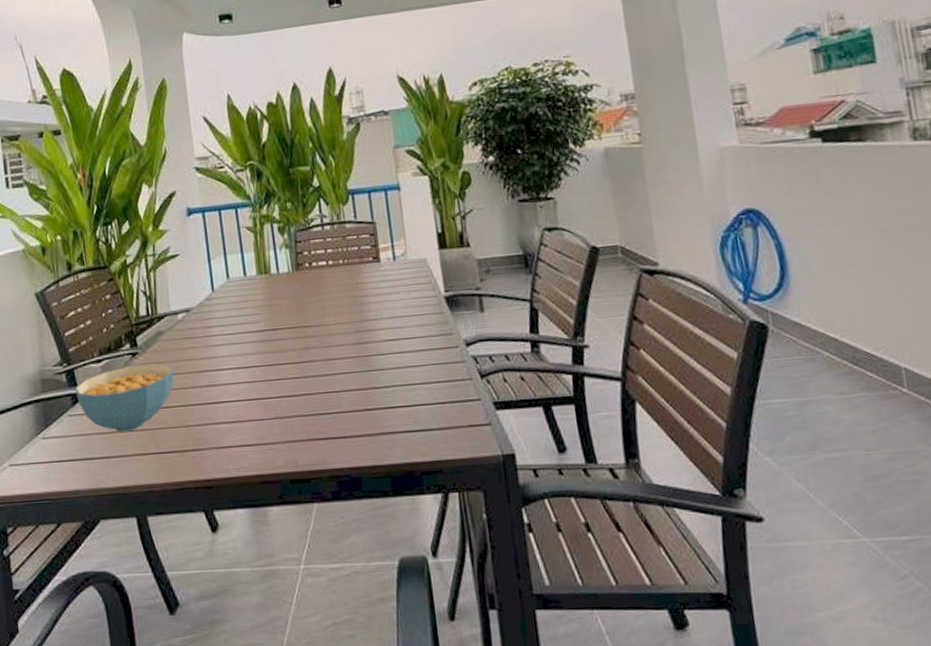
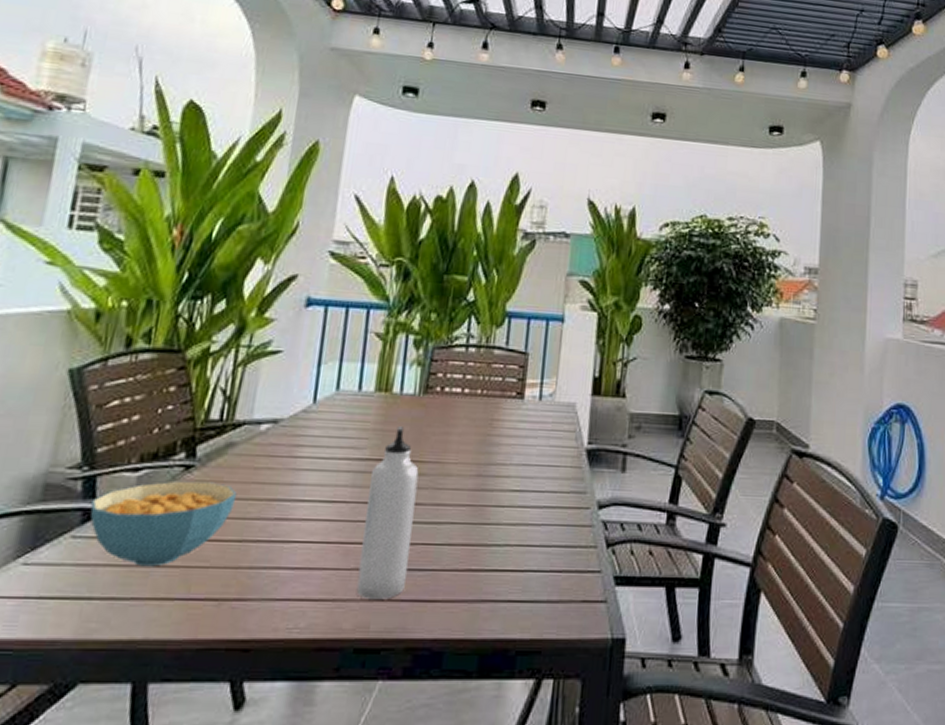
water bottle: none [270,300,318,441] -> present [356,426,419,599]

